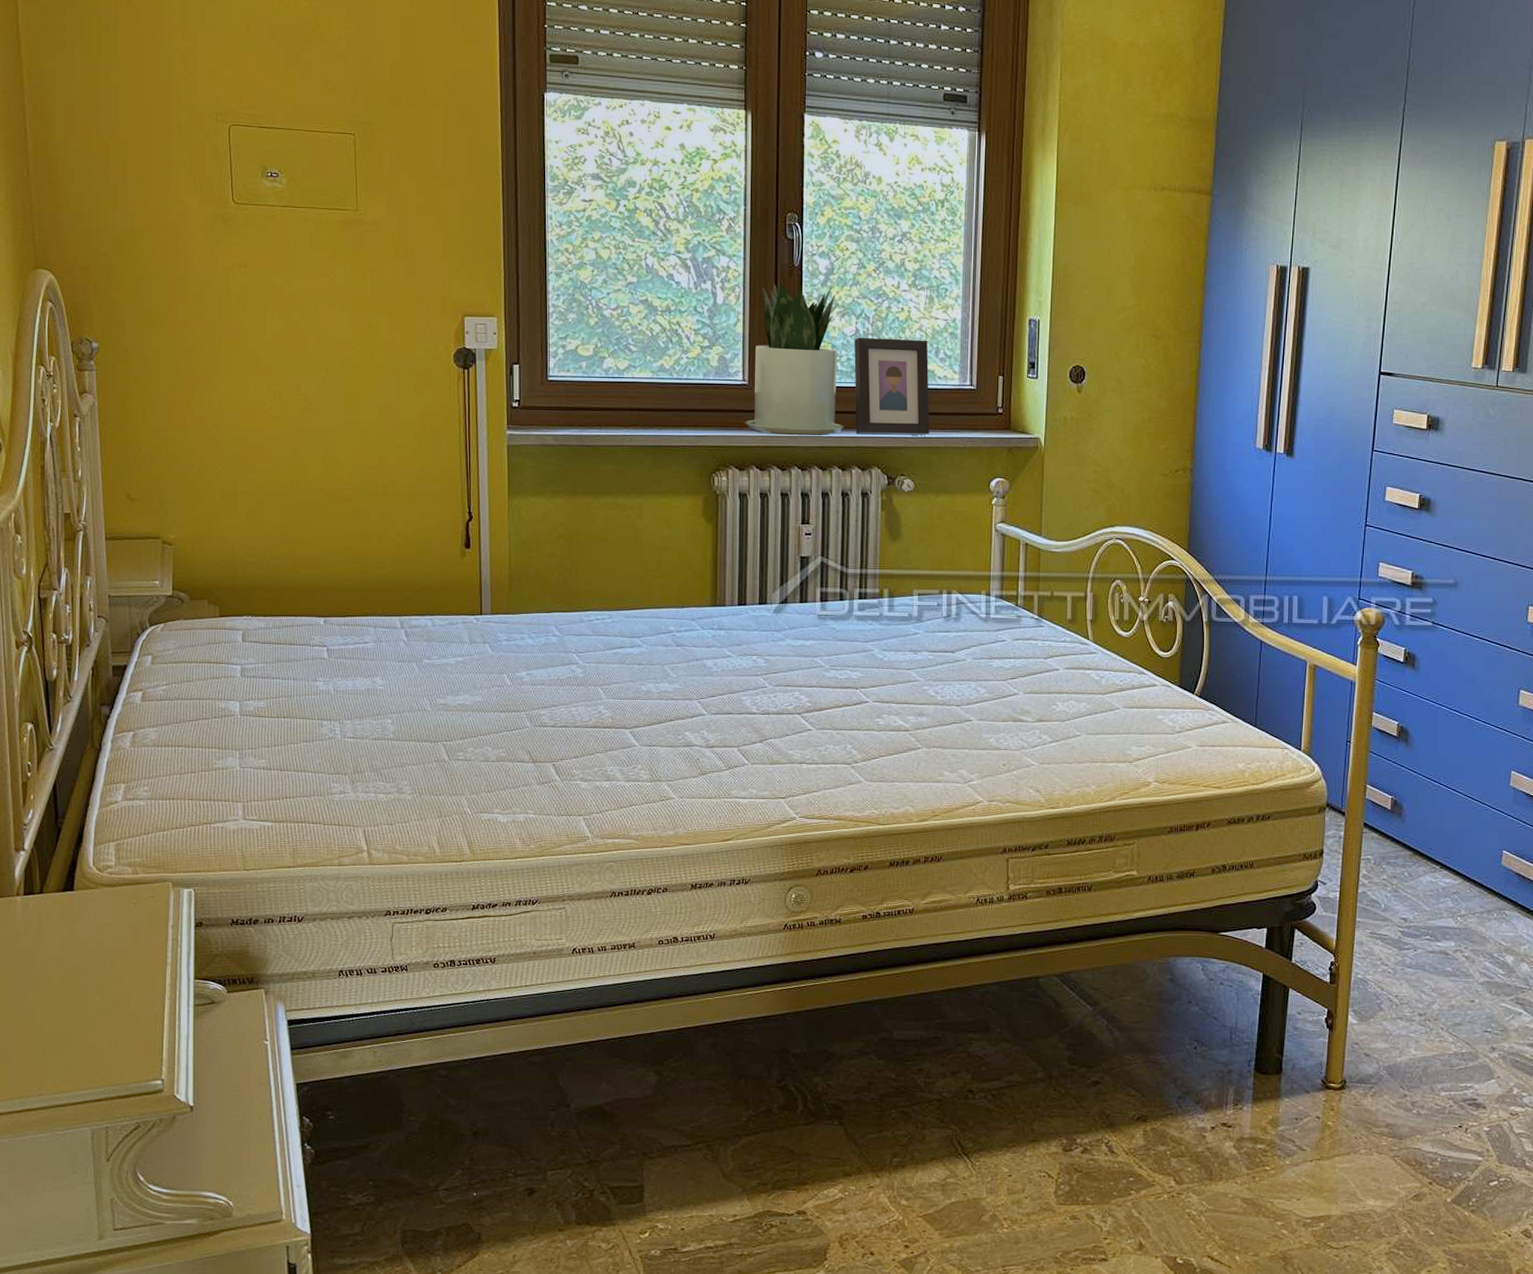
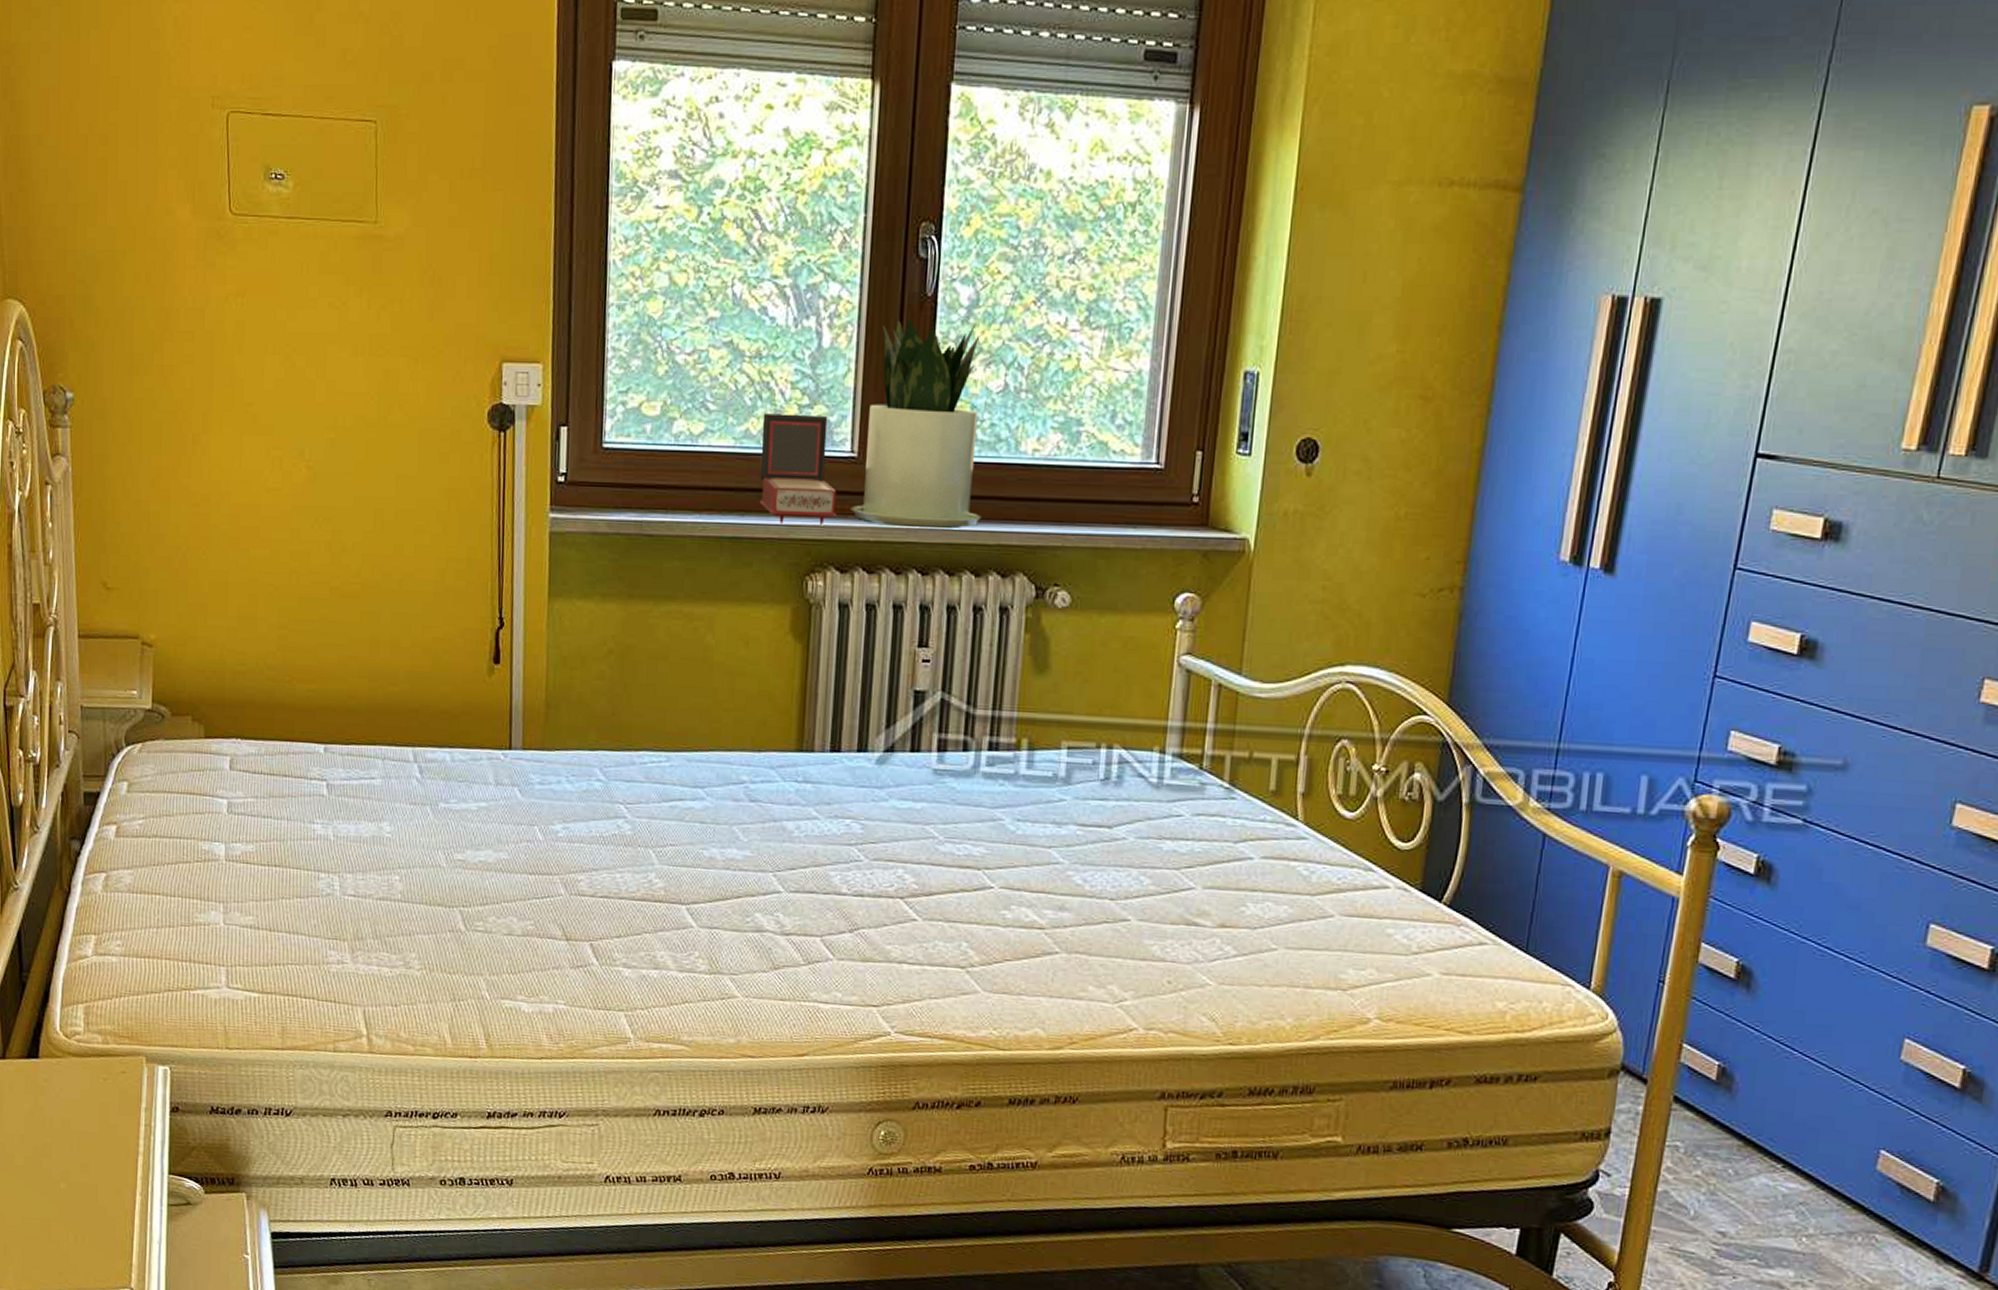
jewelry box: none [673,353,734,435] -> present [759,413,837,525]
picture frame: present [854,337,930,435] -> none [996,394,1101,531]

